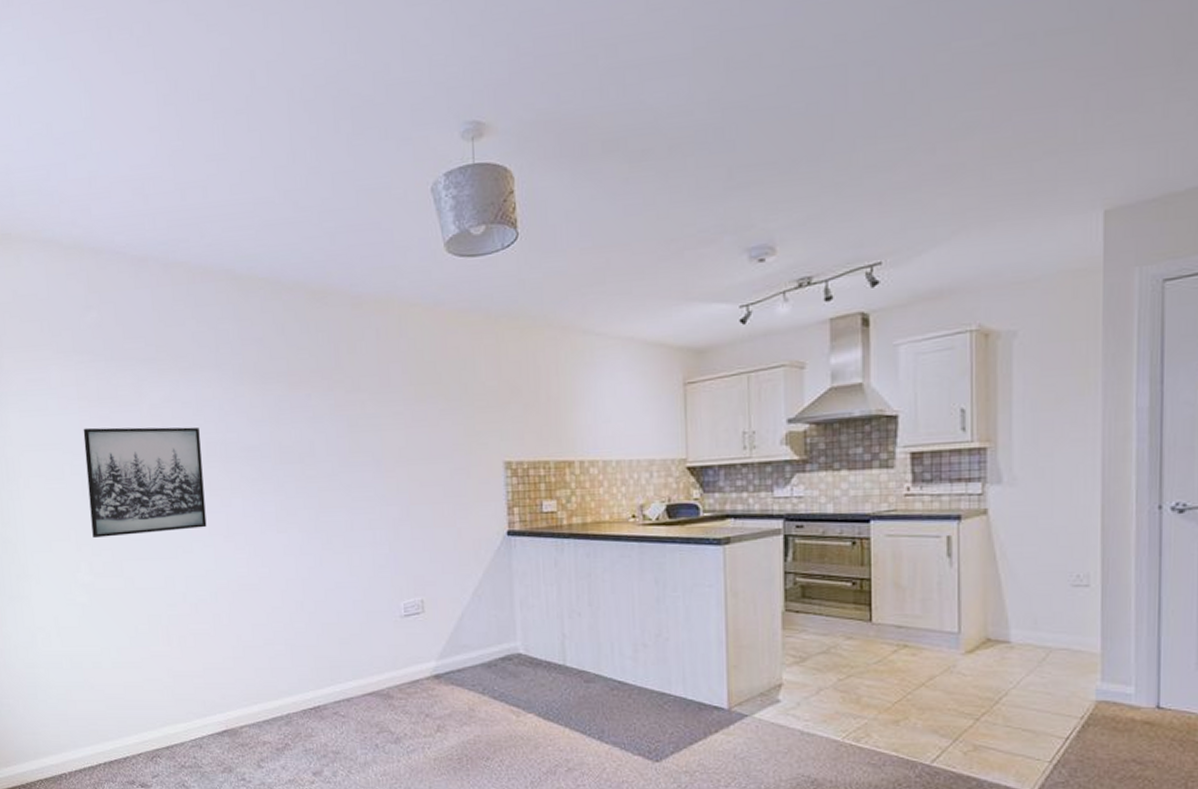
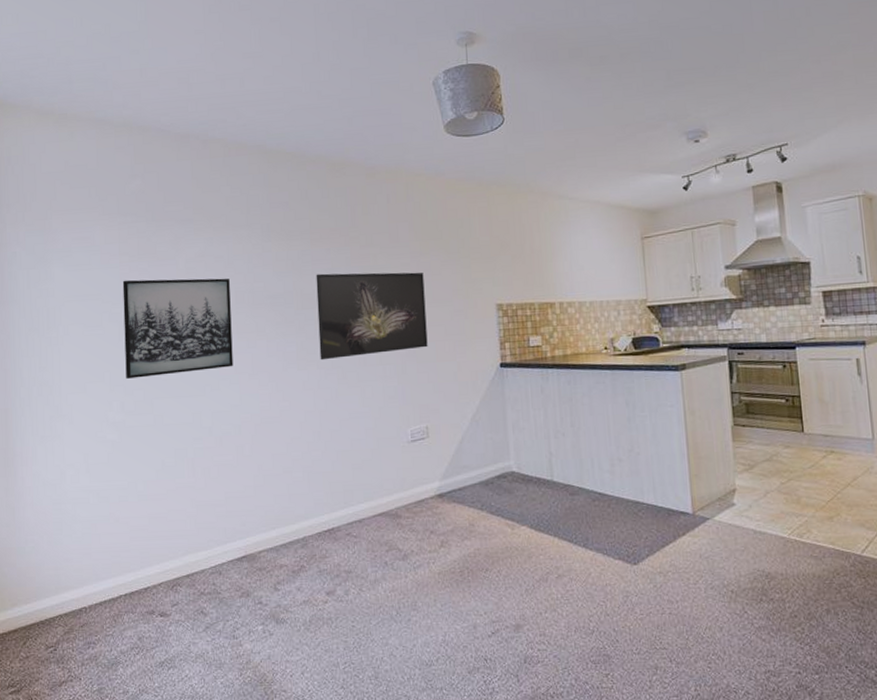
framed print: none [295,422,424,523] -> present [316,272,428,360]

